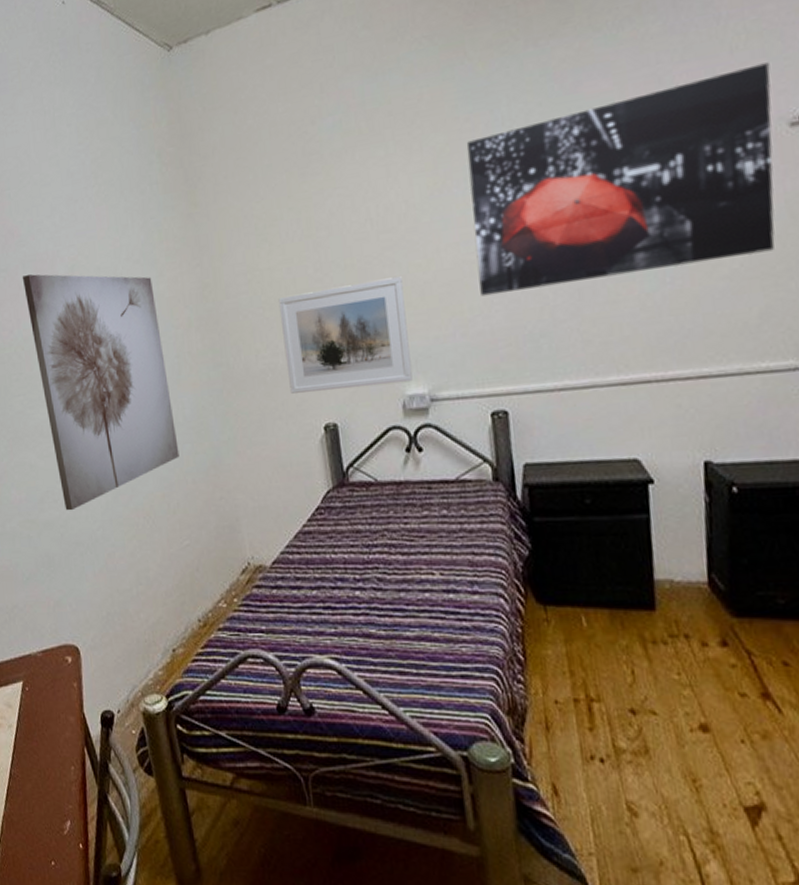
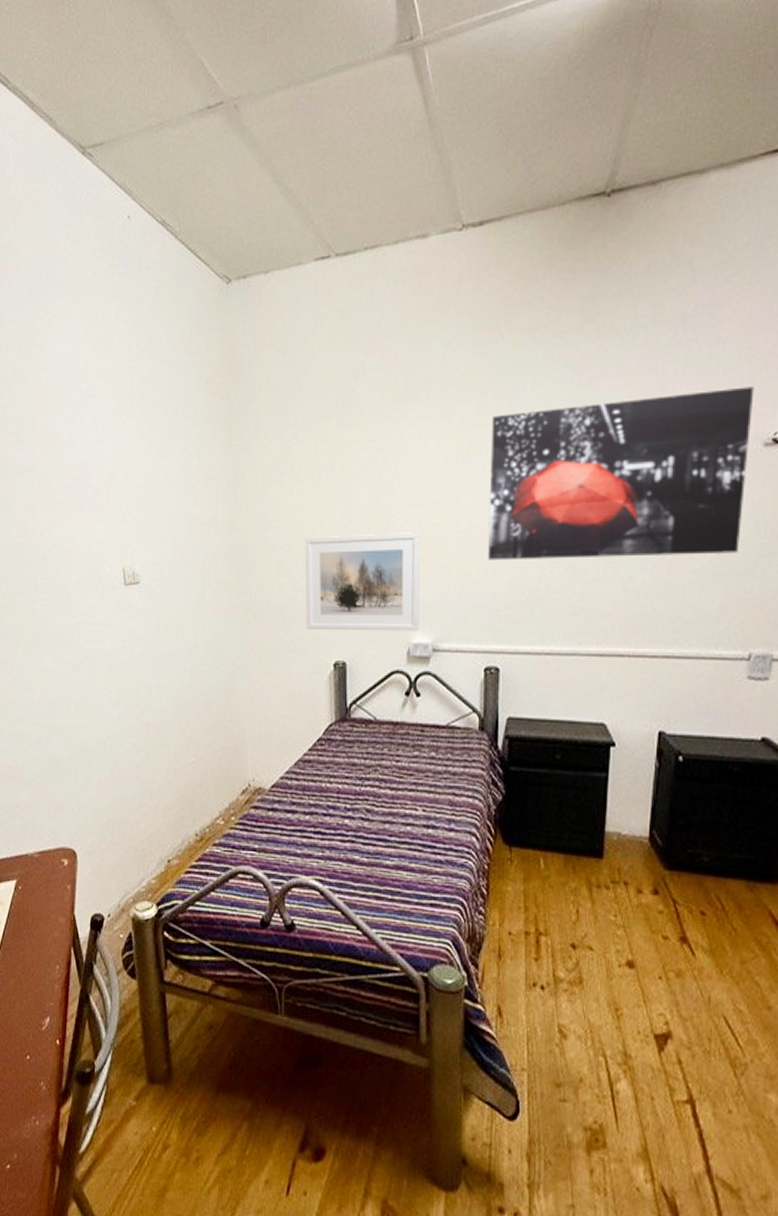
wall art: present [22,274,180,511] -> none [58,482,195,718]

